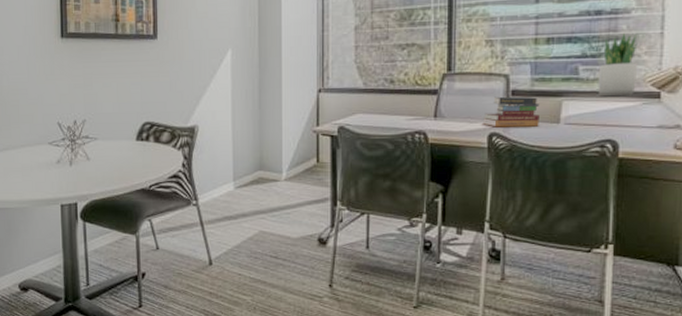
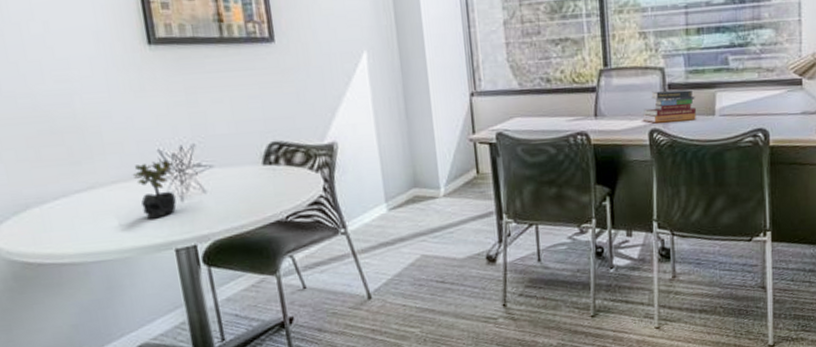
succulent plant: none [36,128,68,178] -> present [132,157,177,219]
planter: present [598,34,638,97] -> none [746,22,780,87]

